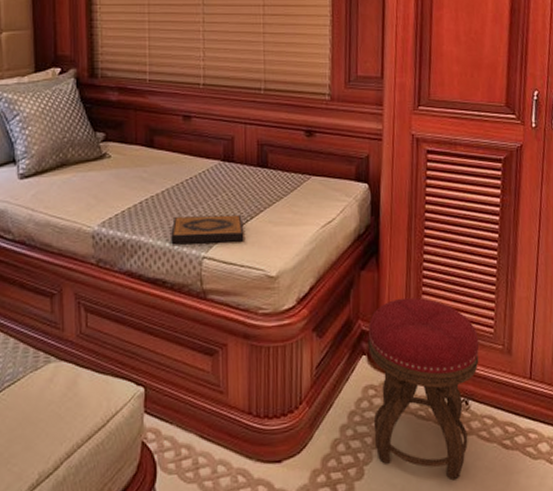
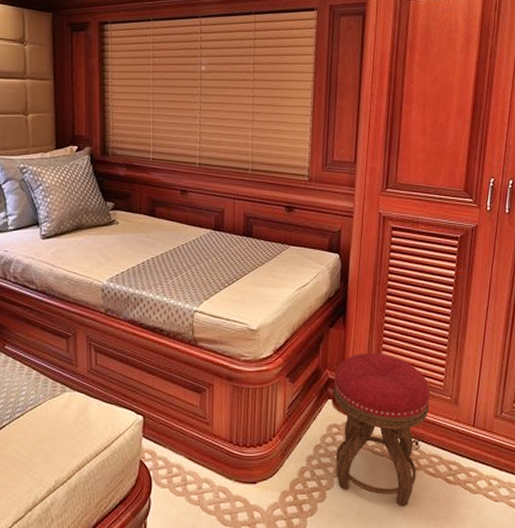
hardback book: present [171,214,244,244] -> none [168,275,230,299]

